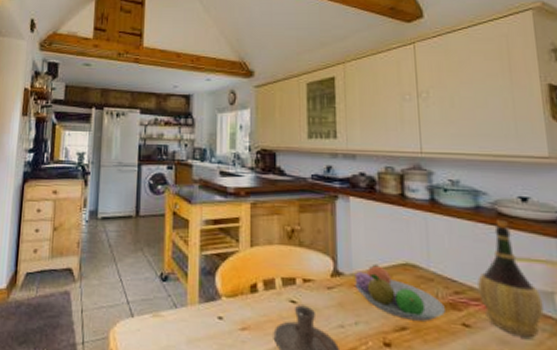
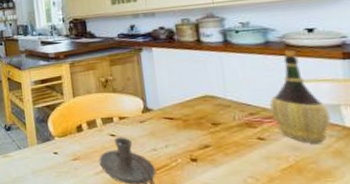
fruit bowl: present [355,263,445,322] -> none [162,99,242,140]

